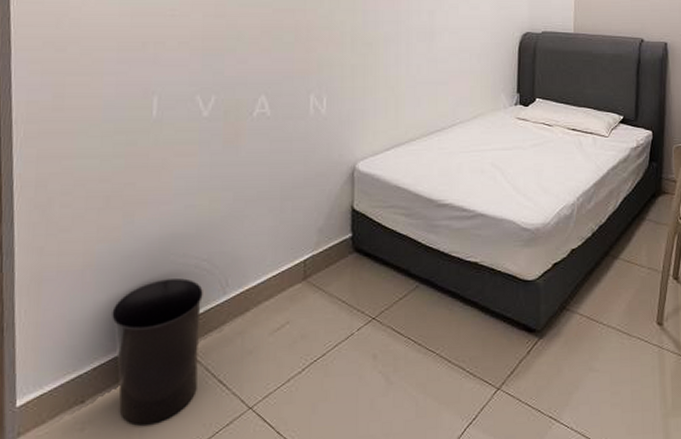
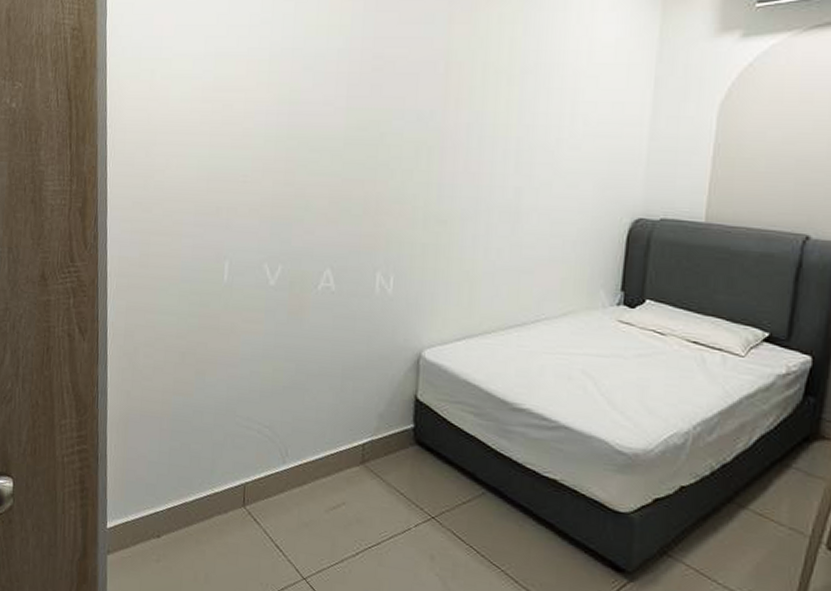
waste bin: present [112,278,203,426] -> none [184,438,264,572]

